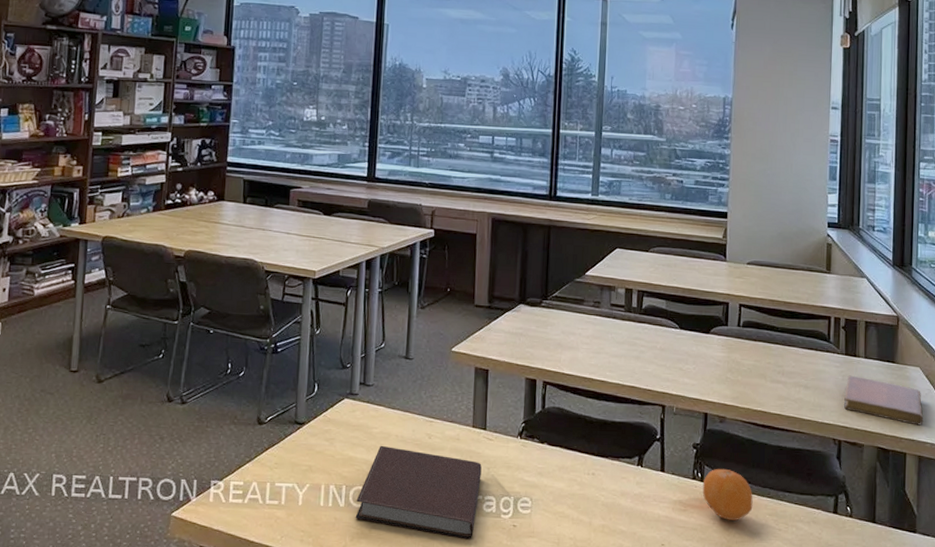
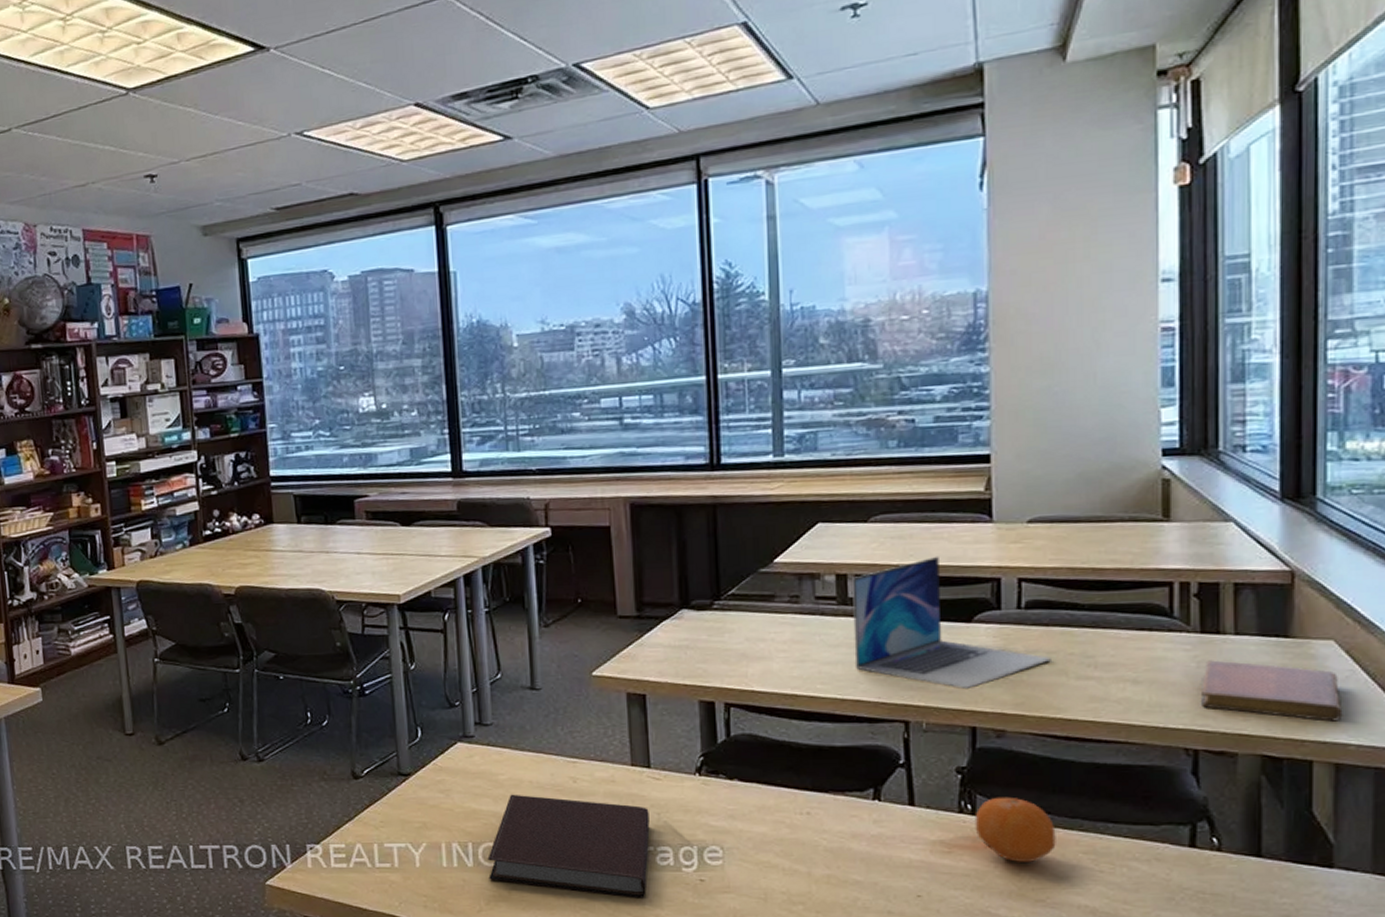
laptop: none [632,282,757,384] -> present [852,556,1051,690]

